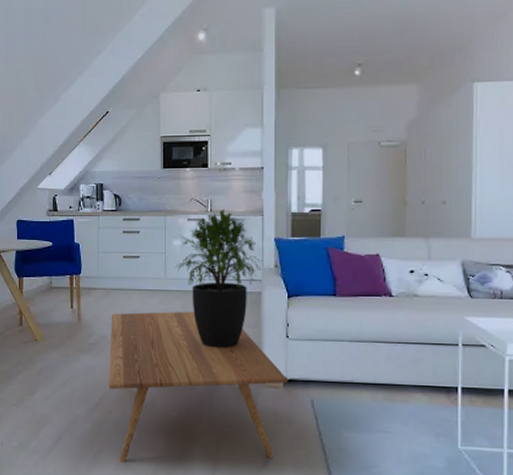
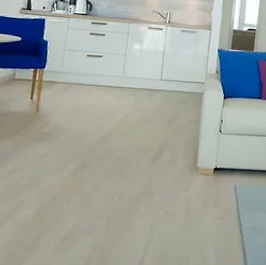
coffee table: present [108,311,289,462] -> none [57,105,218,247]
potted plant: present [175,208,263,348] -> none [133,21,207,140]

